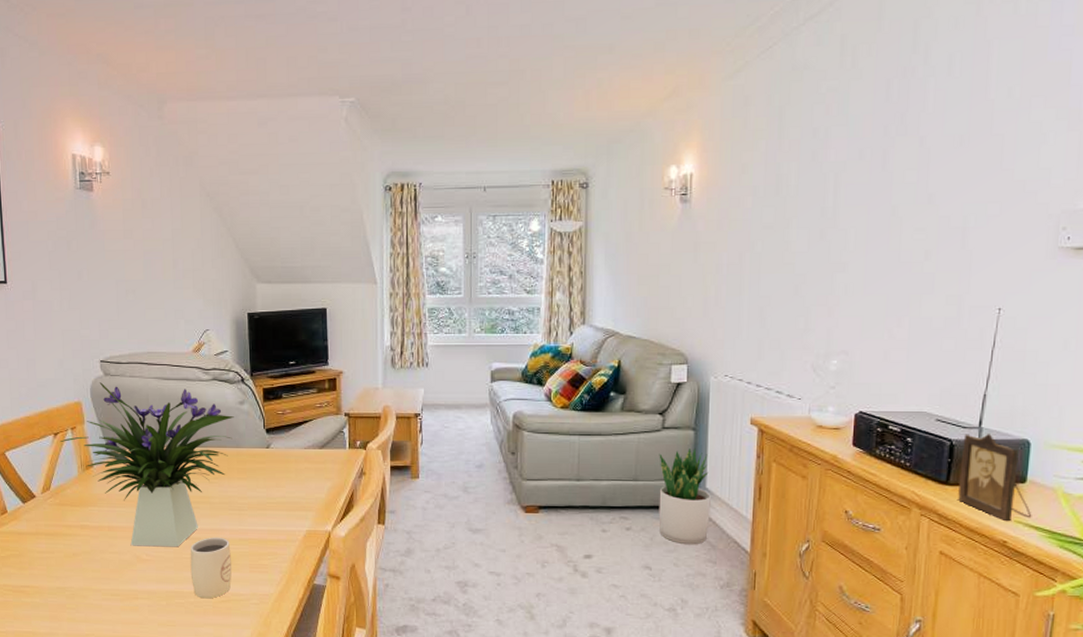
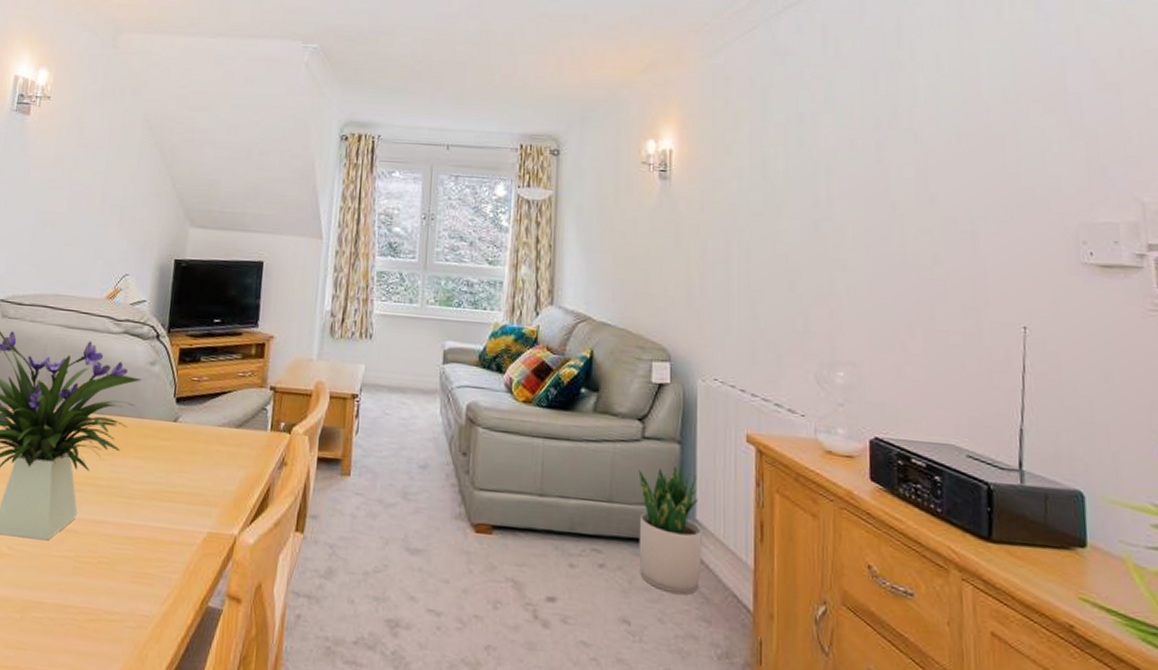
mug: present [190,537,232,599] -> none [56,530,112,615]
photo frame: present [958,434,1032,522] -> none [1002,477,1101,599]

